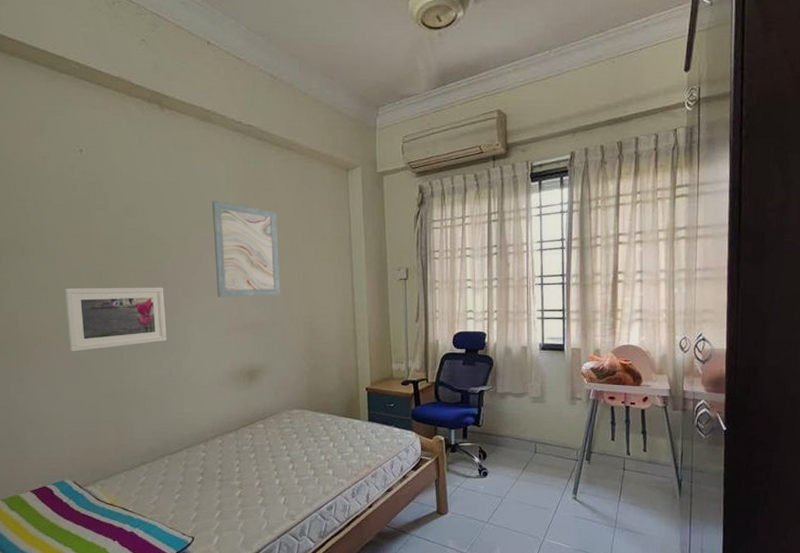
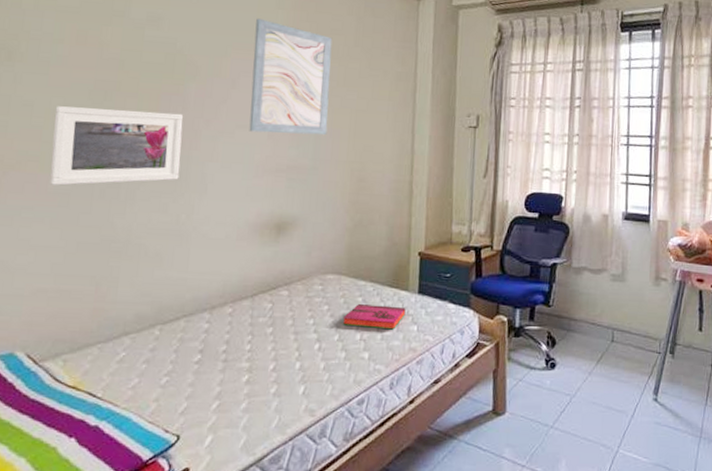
hardback book: none [310,432,359,451] -> present [343,304,406,330]

